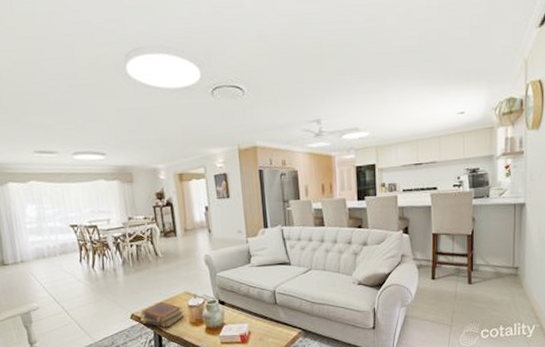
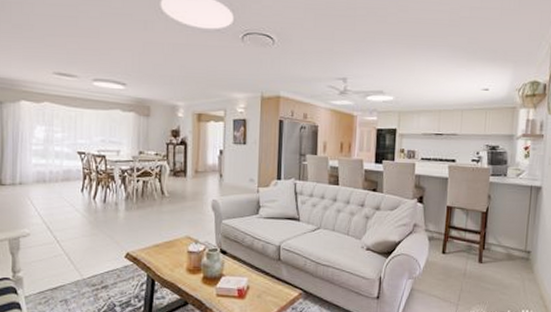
book set: present [140,301,184,328] -> none [135,243,182,272]

